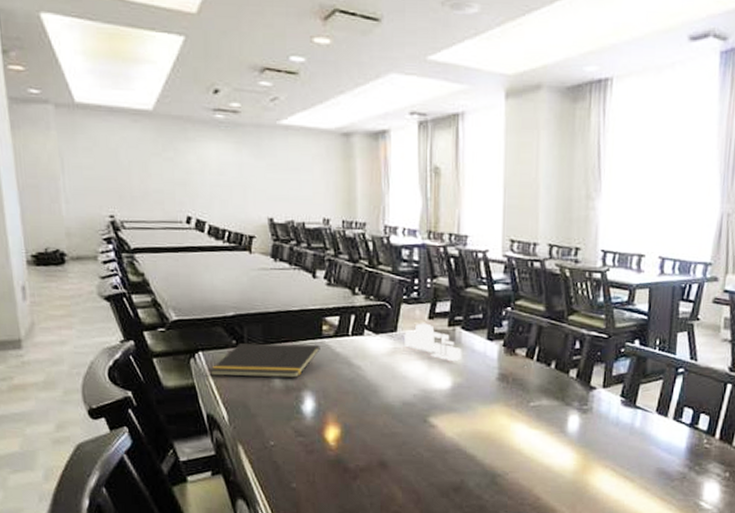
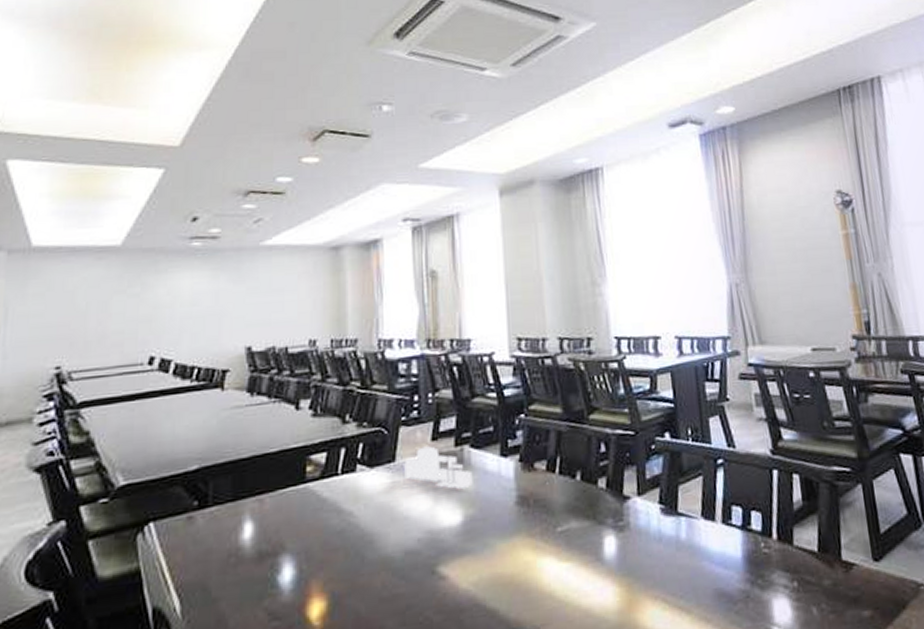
notepad: present [209,342,320,378] -> none [160,492,303,553]

